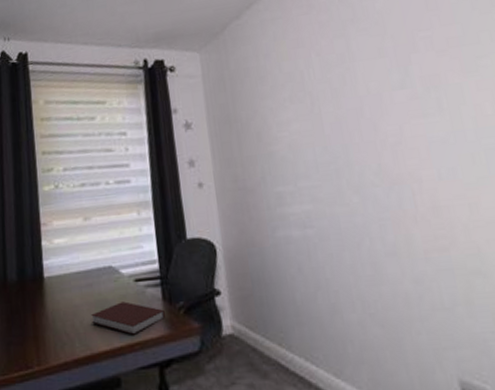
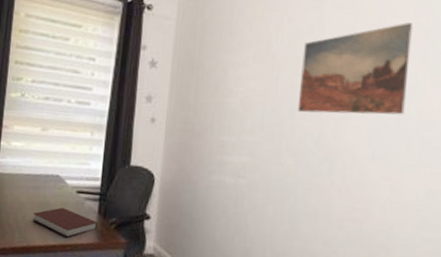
wall art: none [338,33,459,146] -> present [297,23,413,115]

